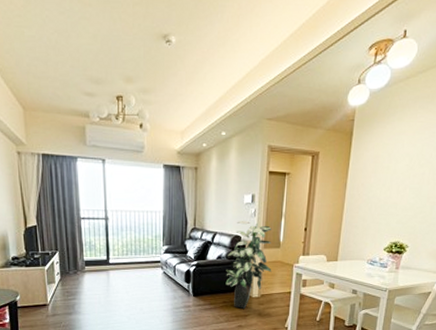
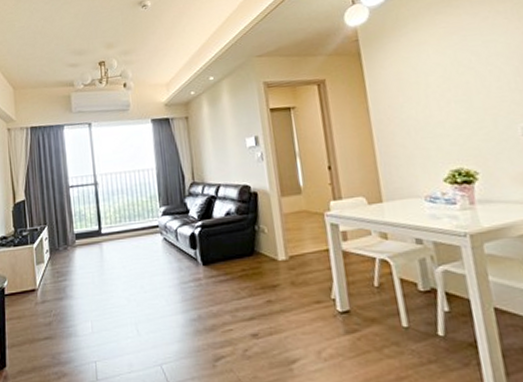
indoor plant: present [225,220,272,309] -> none [237,166,298,277]

